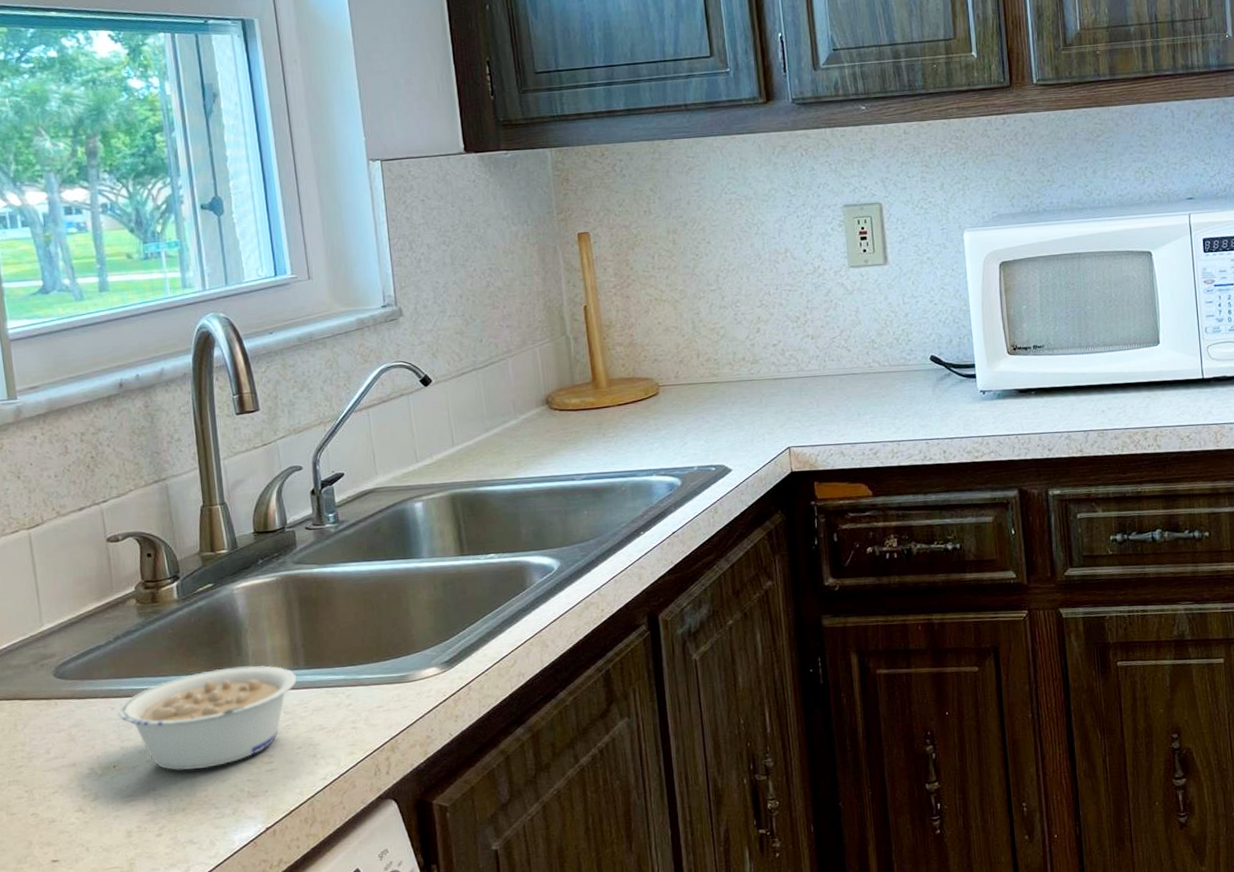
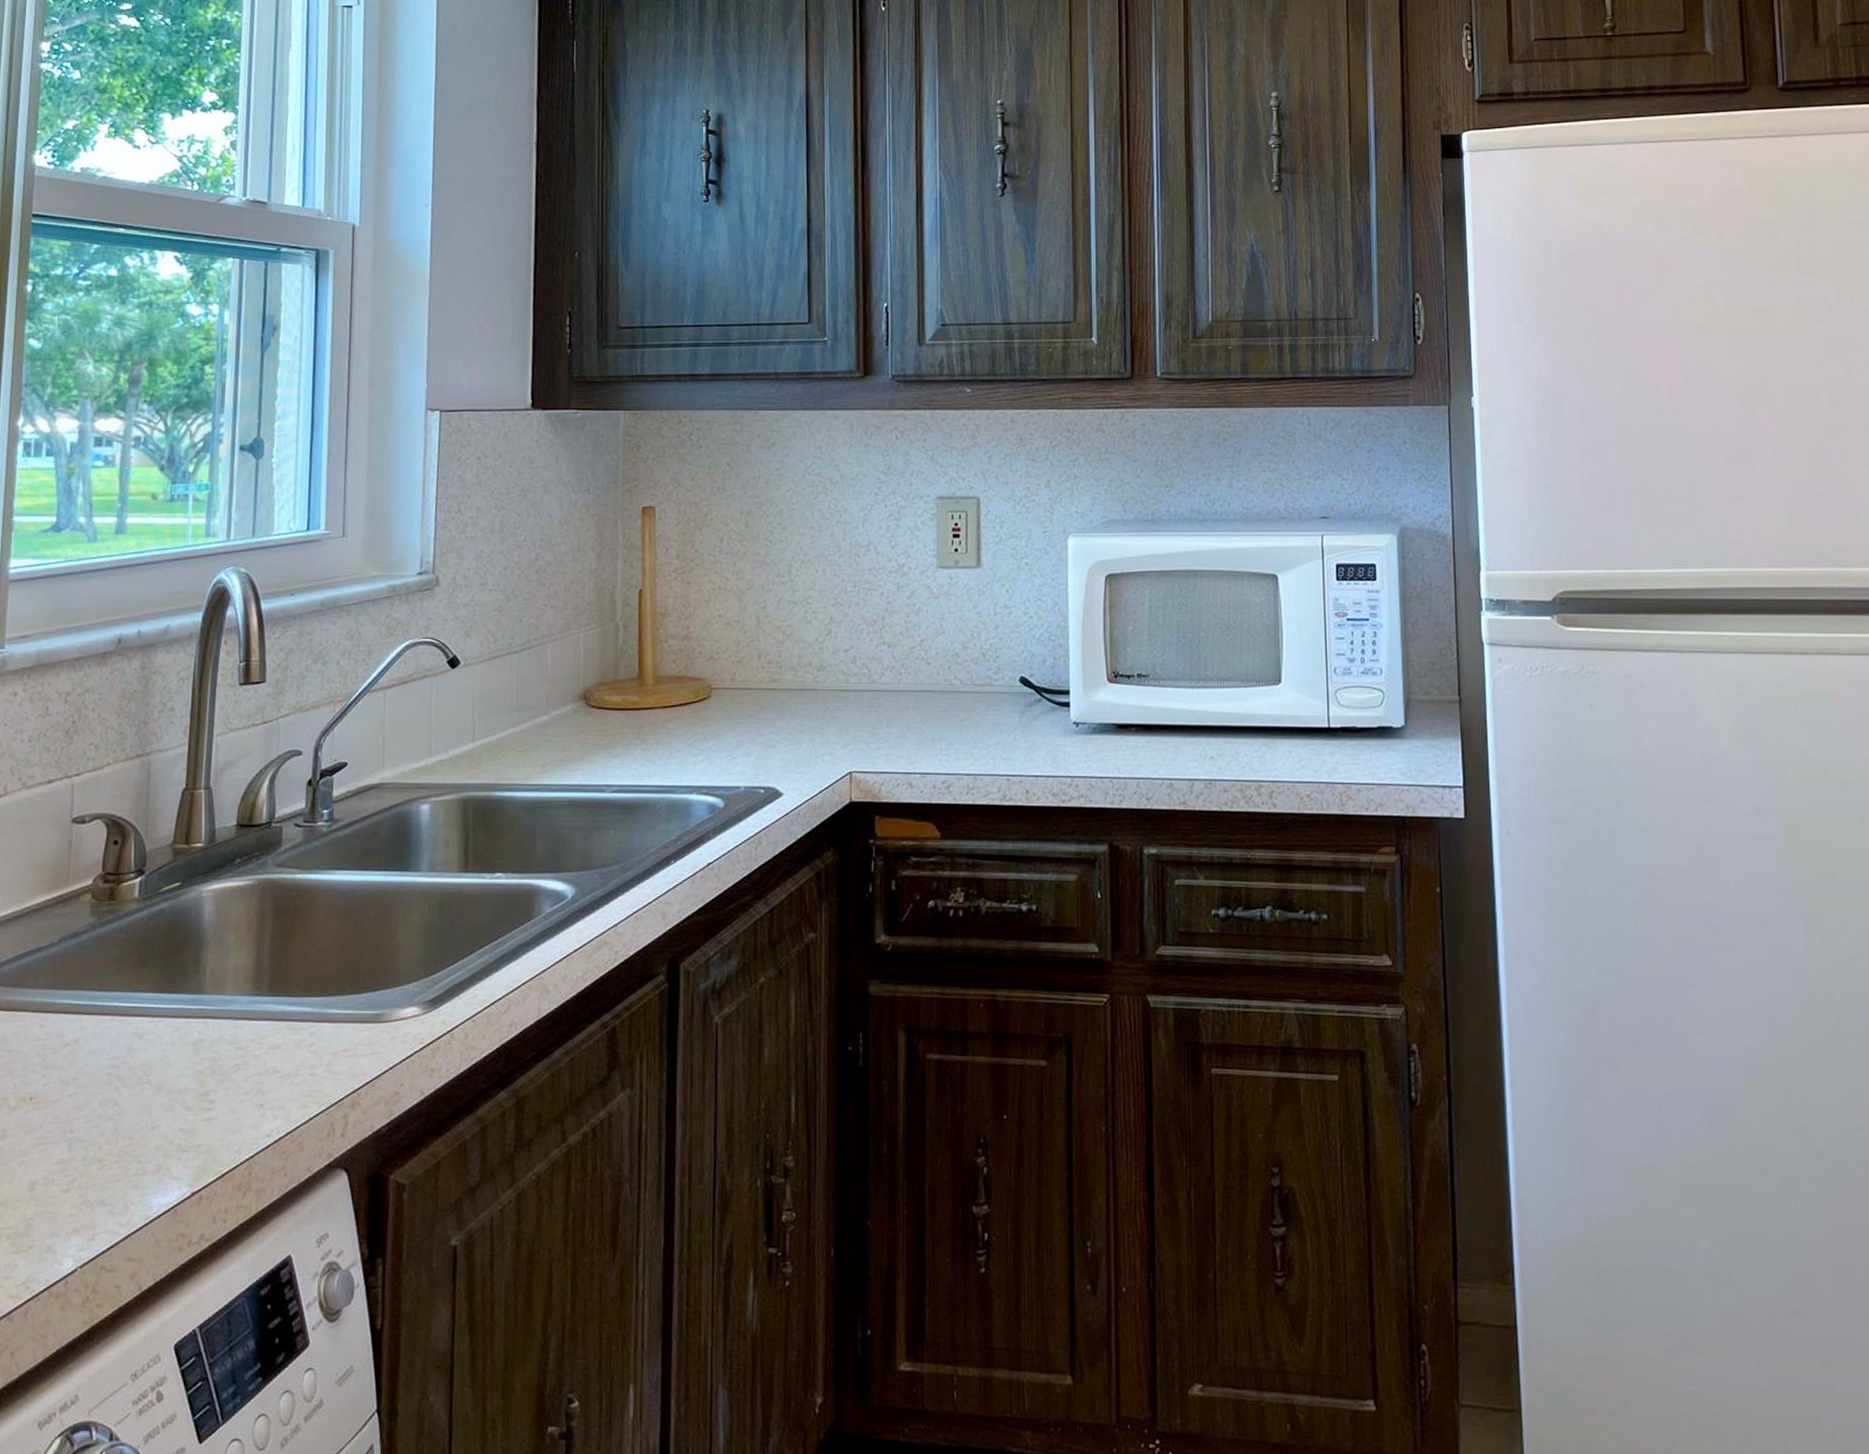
legume: present [118,665,297,771] -> none [47,986,256,1111]

